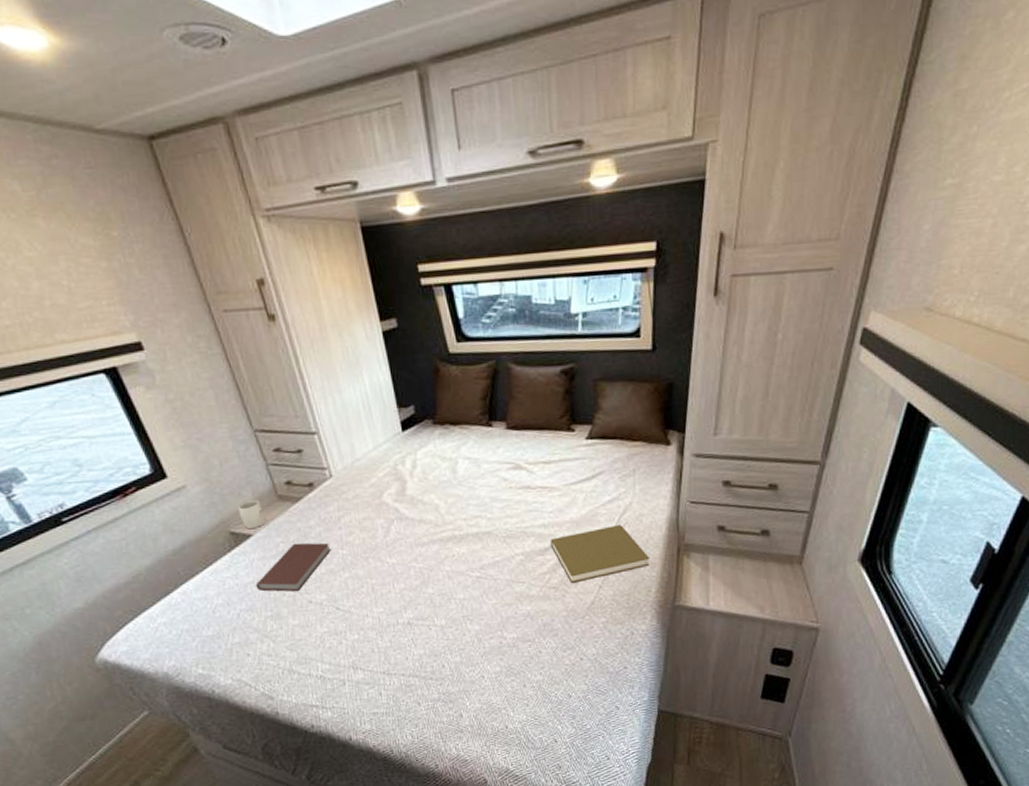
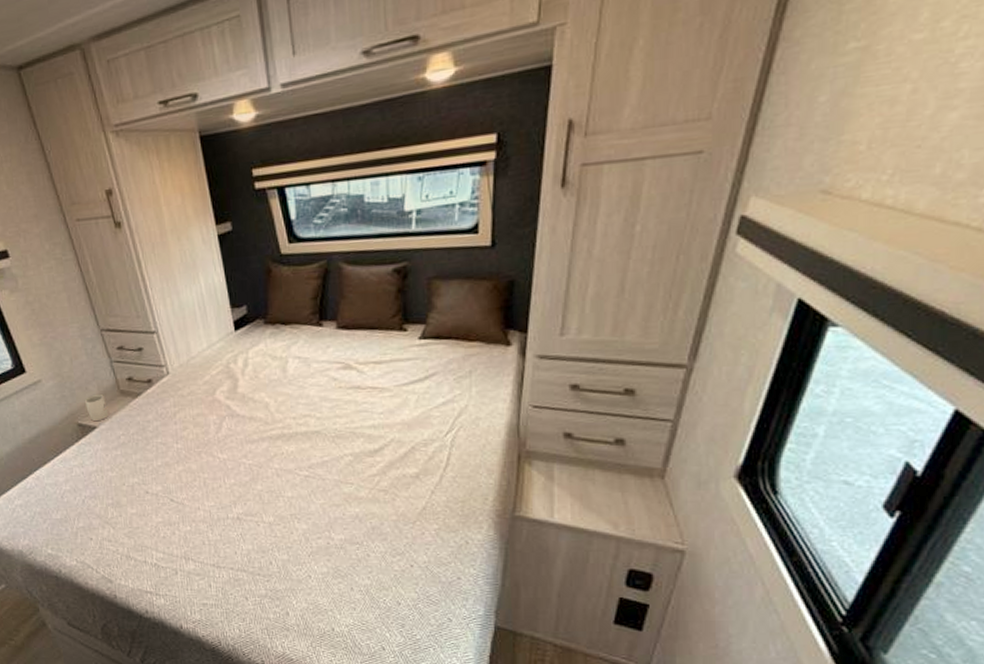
book: present [255,542,331,592] -> none [99,436,167,481]
book: present [550,525,649,584] -> none [380,428,486,488]

